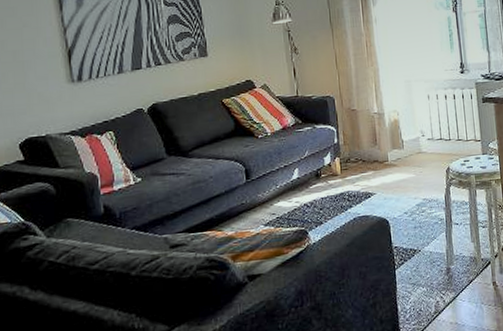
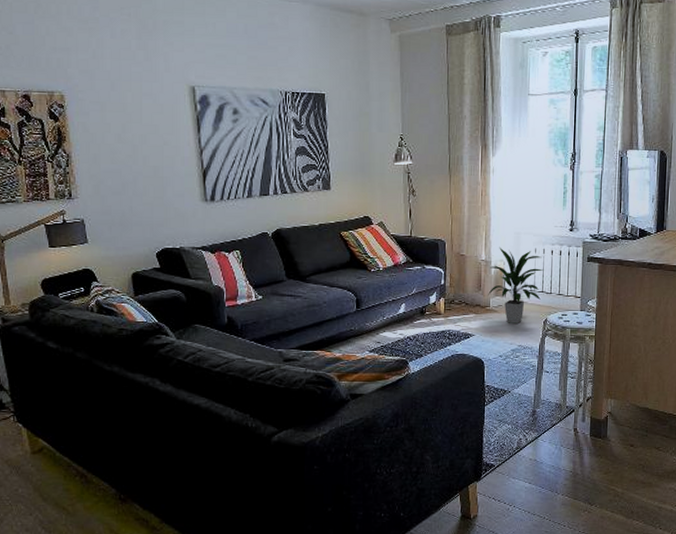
indoor plant: none [384,97,440,177] -> present [488,247,544,323]

